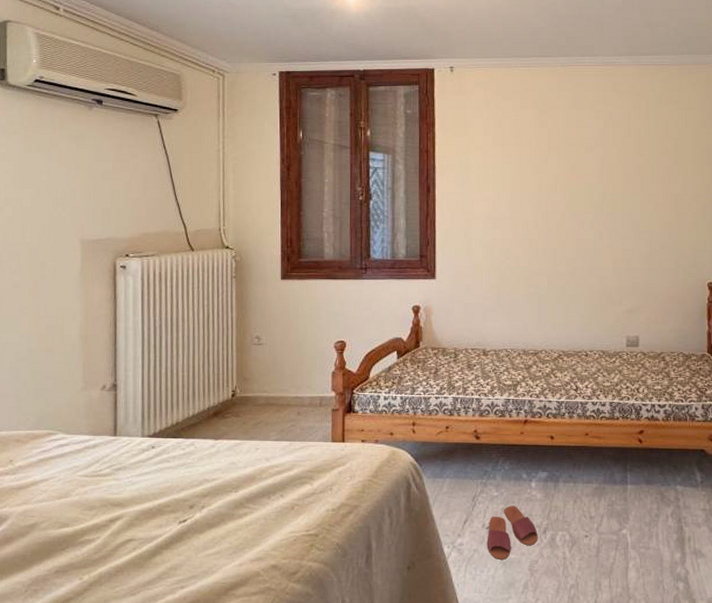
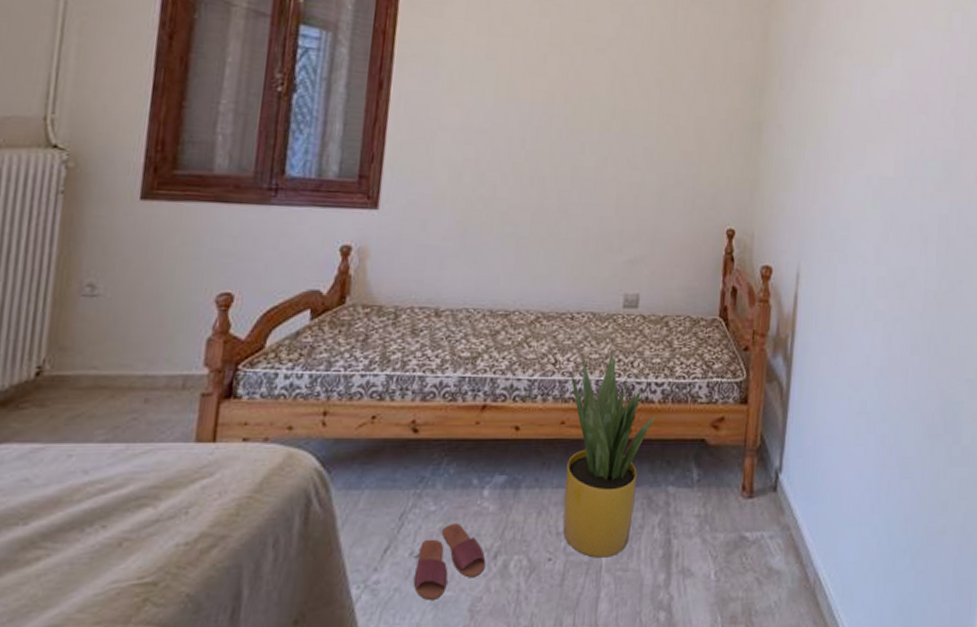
planter: none [589,382,662,538] -> present [562,353,656,558]

